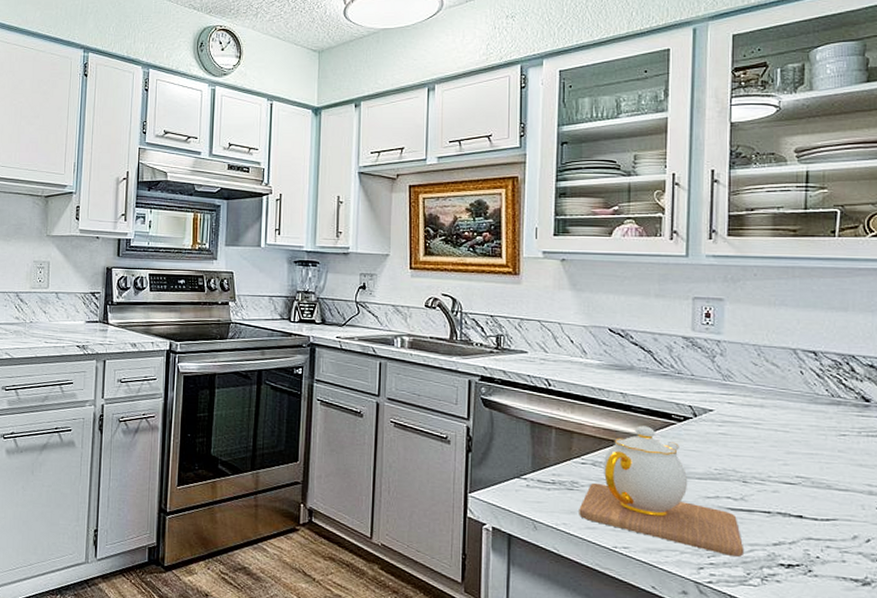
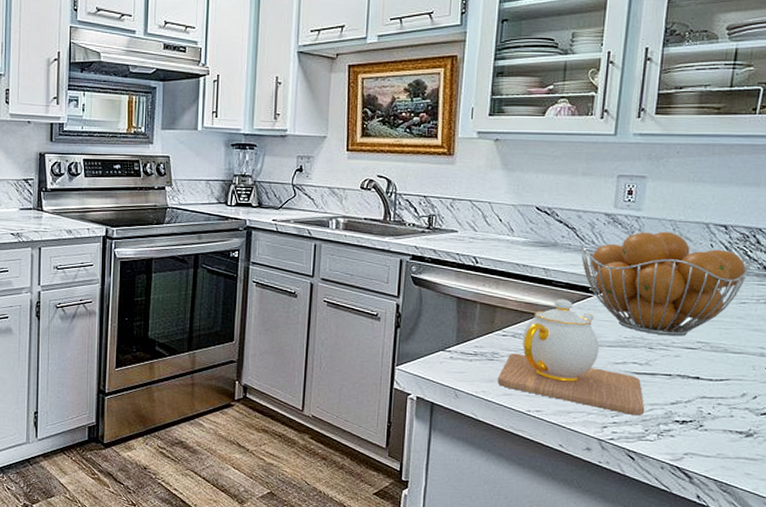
fruit basket: none [659,356,847,470] -> present [580,232,751,336]

